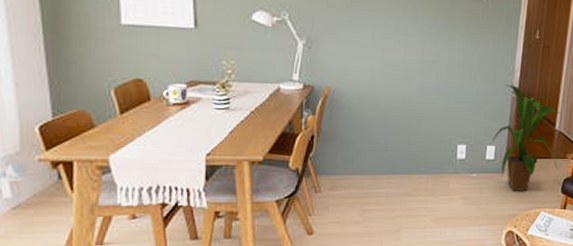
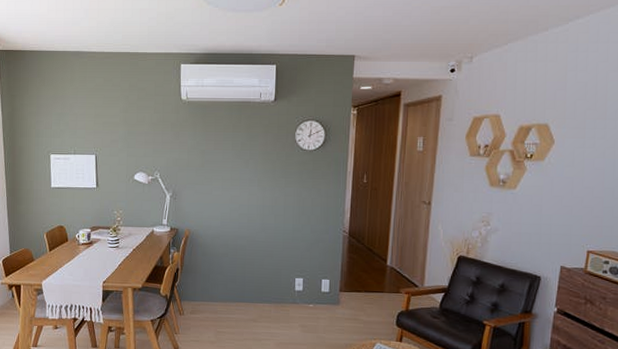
house plant: present [492,84,561,191] -> none [326,224,392,323]

